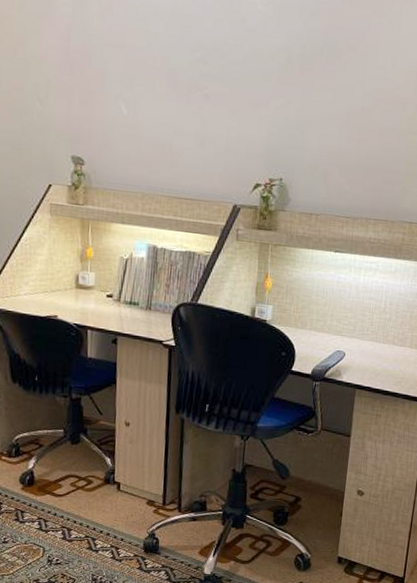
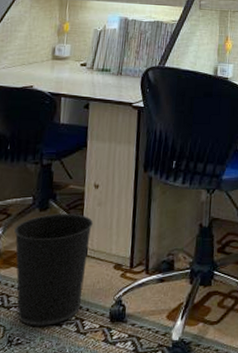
wastebasket: none [46,447,126,550] -> present [13,214,94,326]

